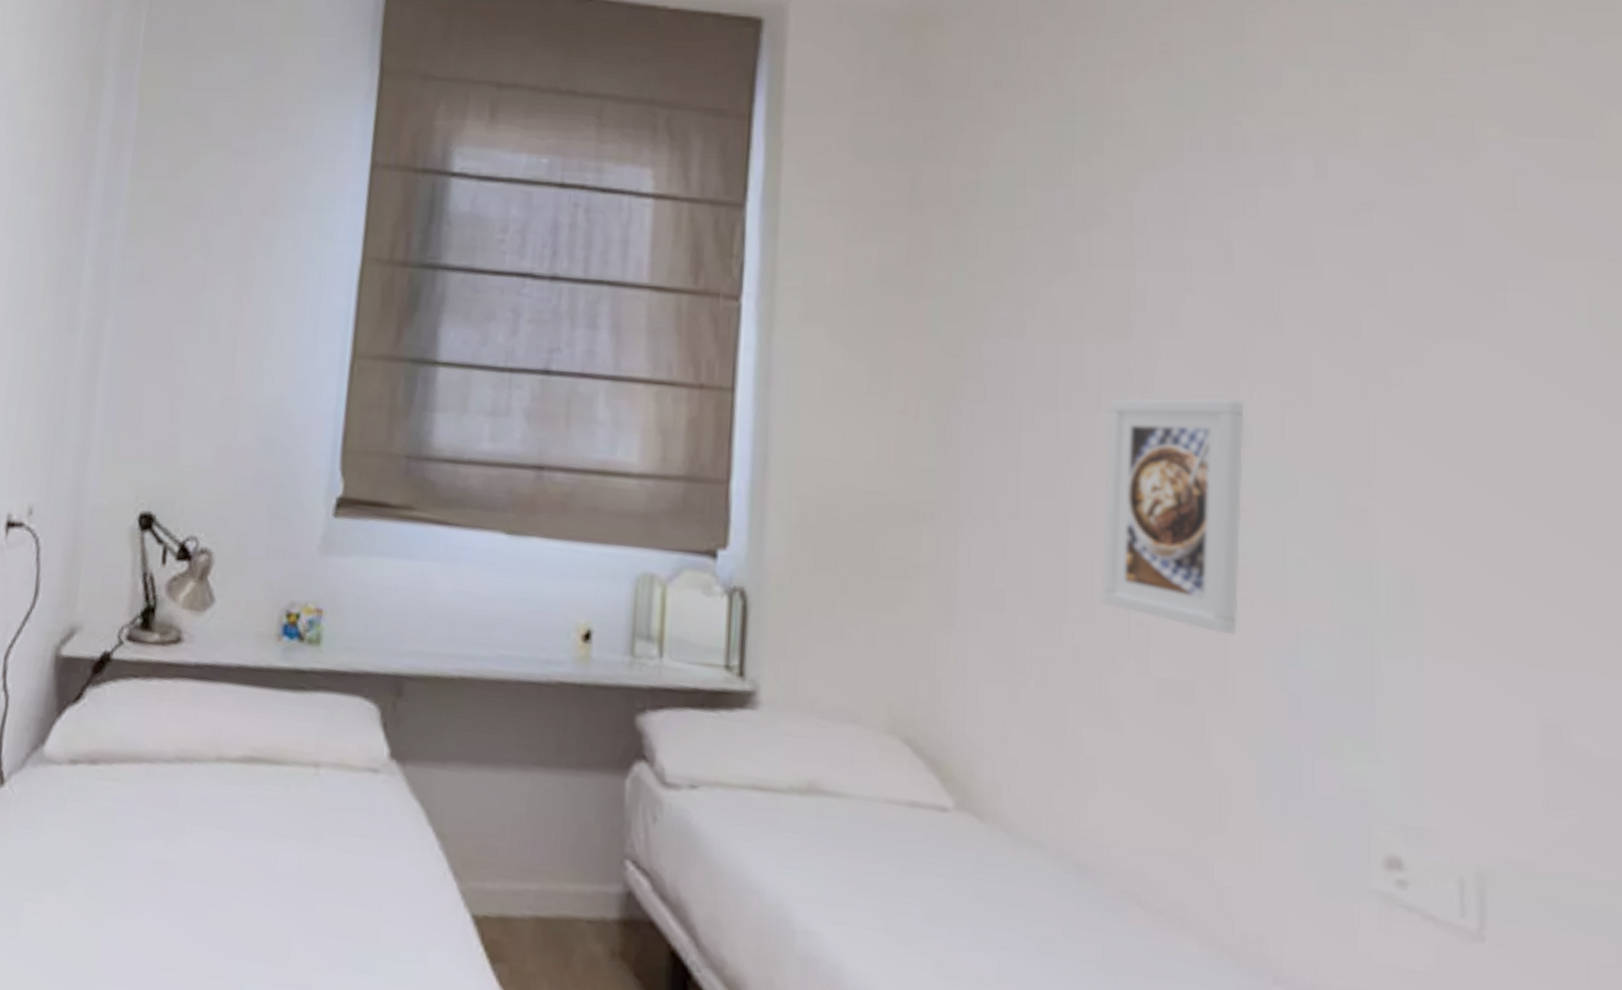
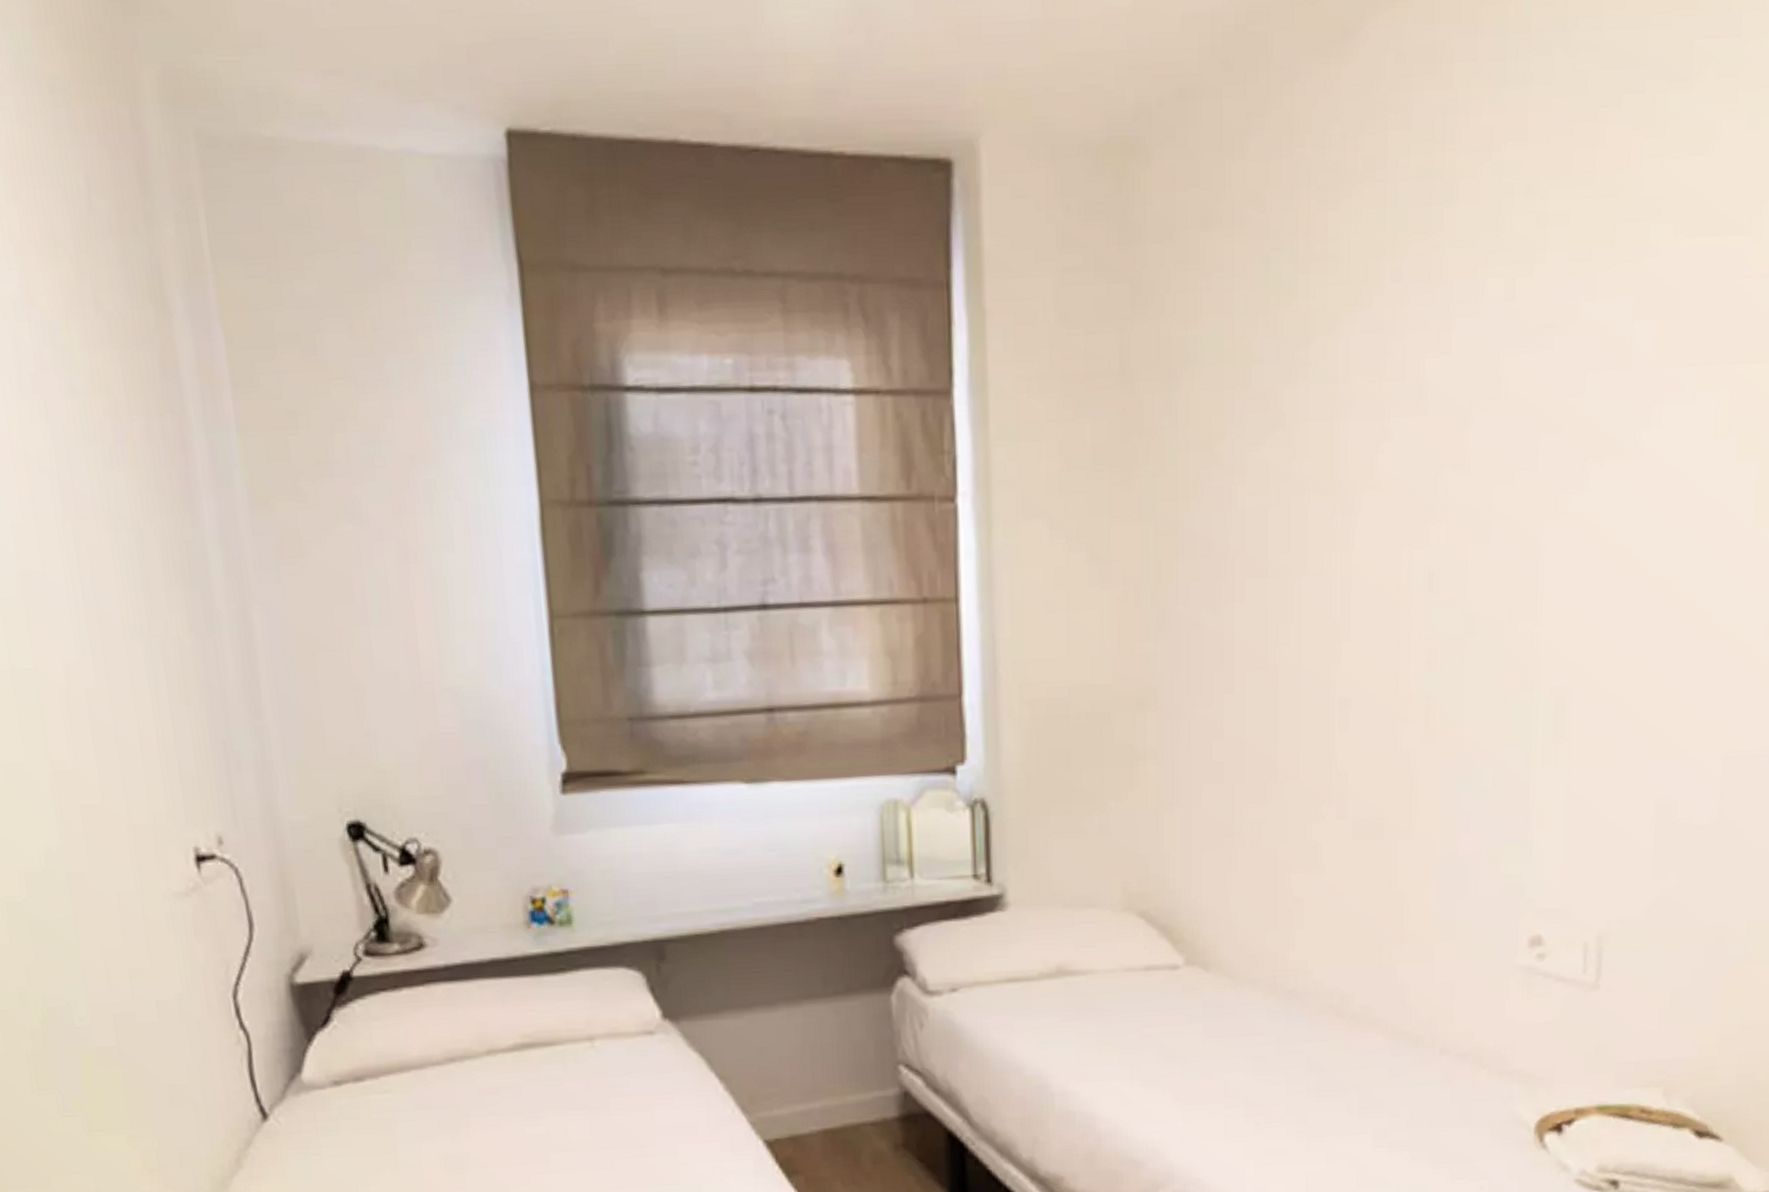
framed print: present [1101,398,1245,635] -> none [1306,545,1433,771]

